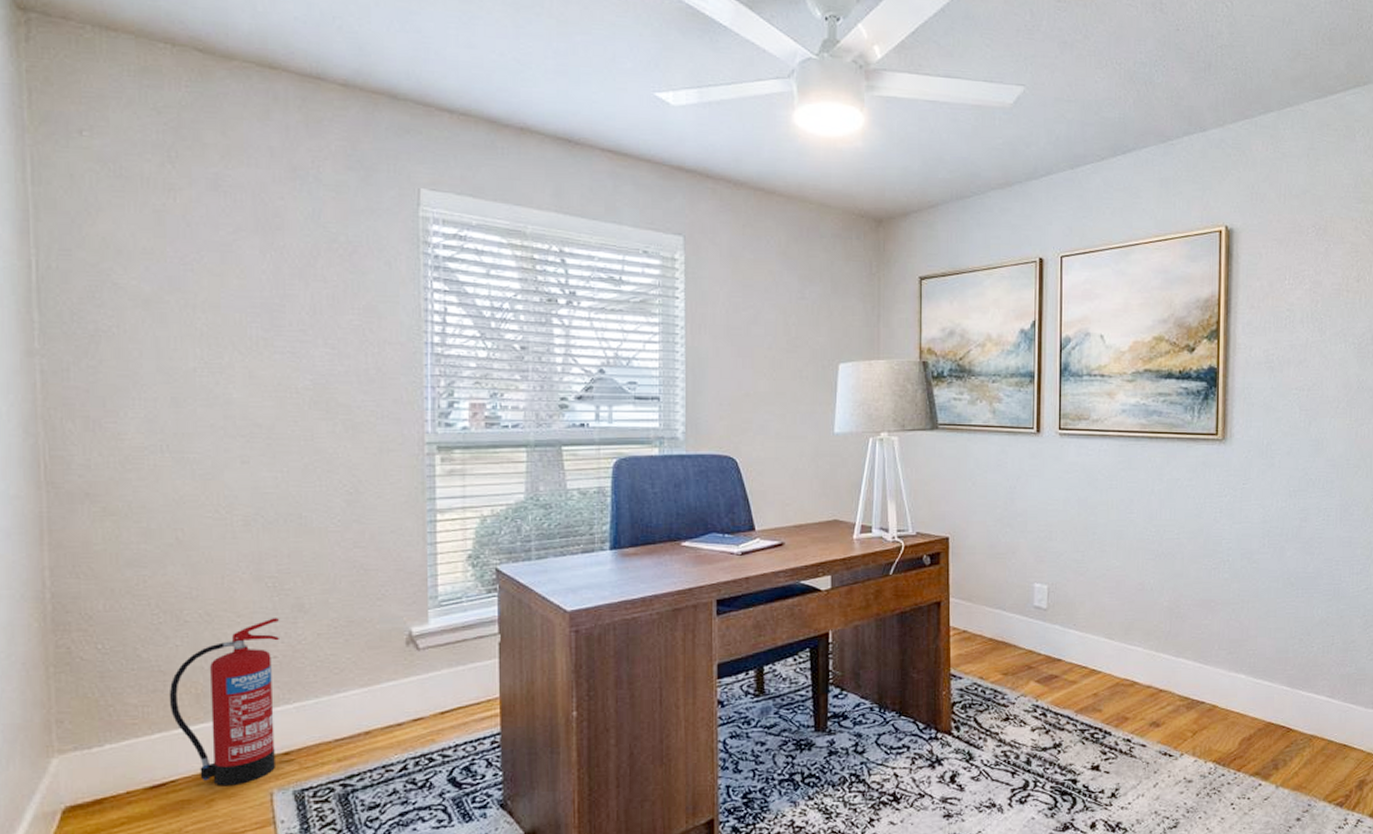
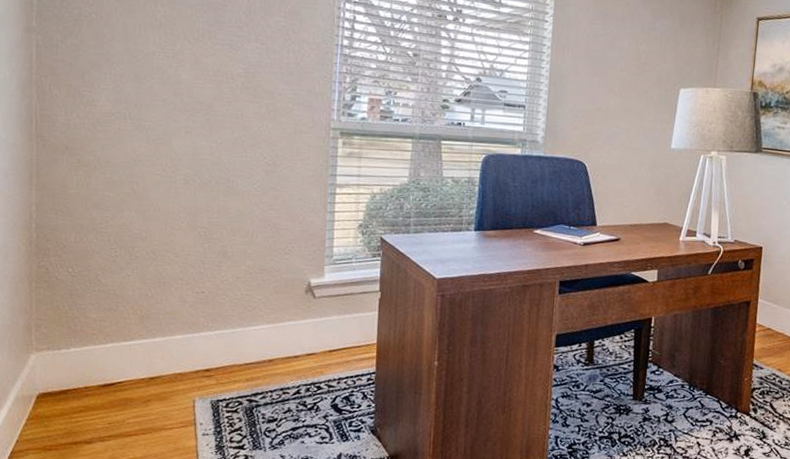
fire extinguisher: present [169,618,279,787] -> none [120,260,207,391]

